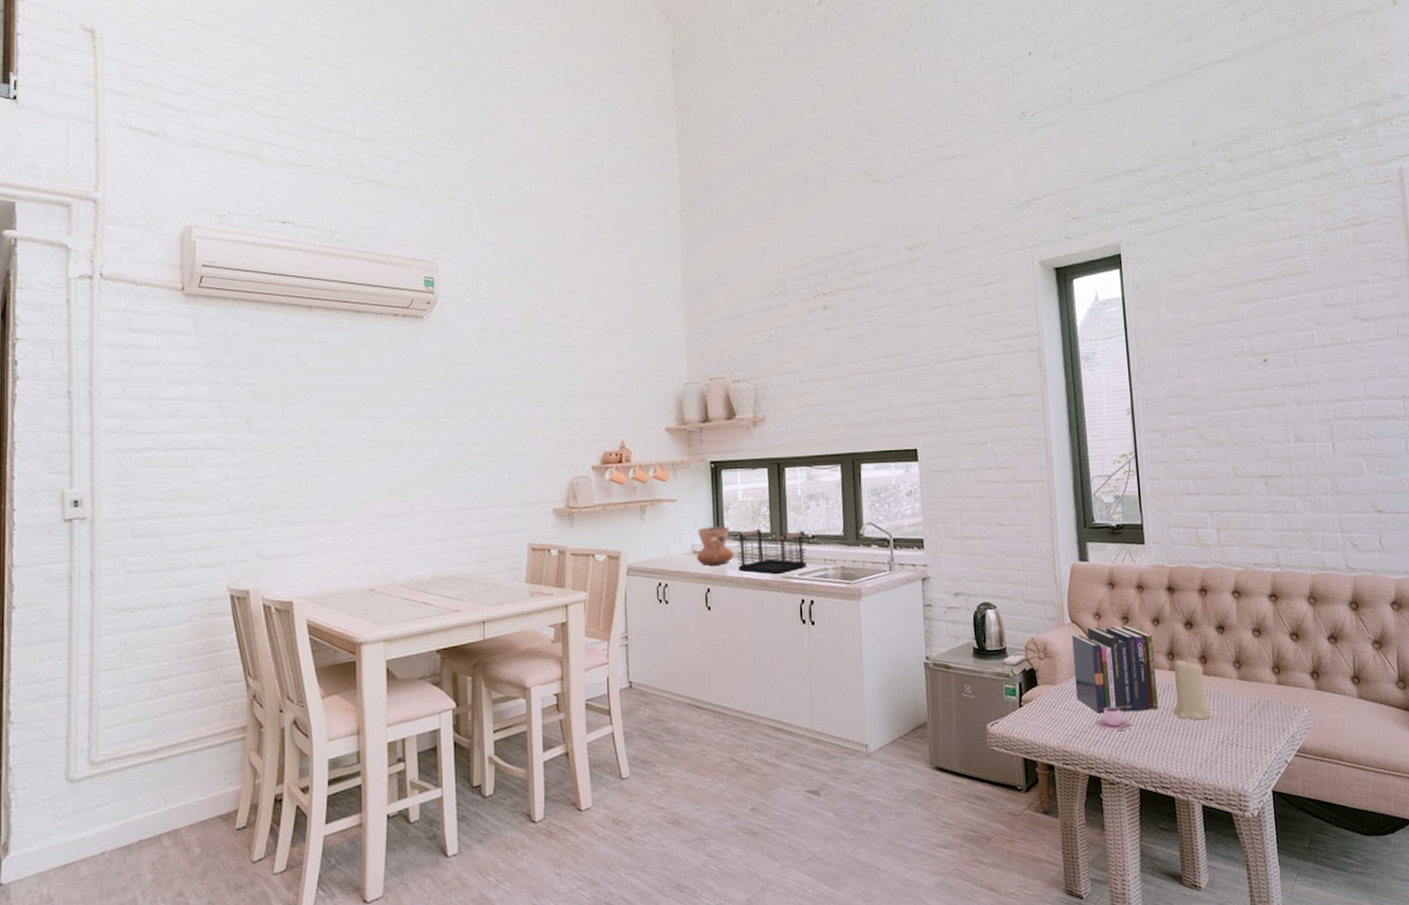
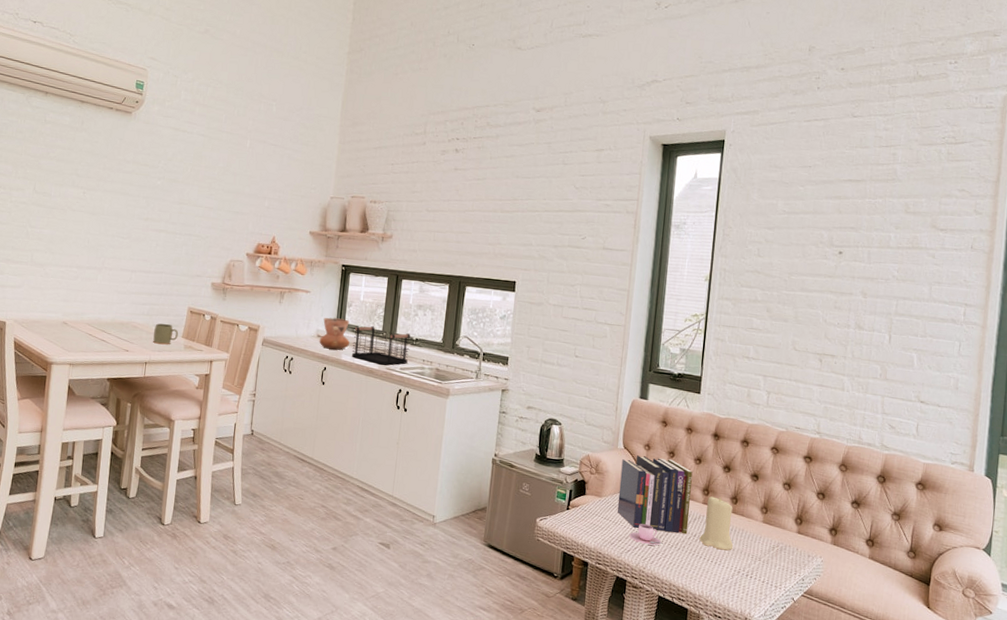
mug: none [487,569,521,596] -> present [153,323,179,345]

